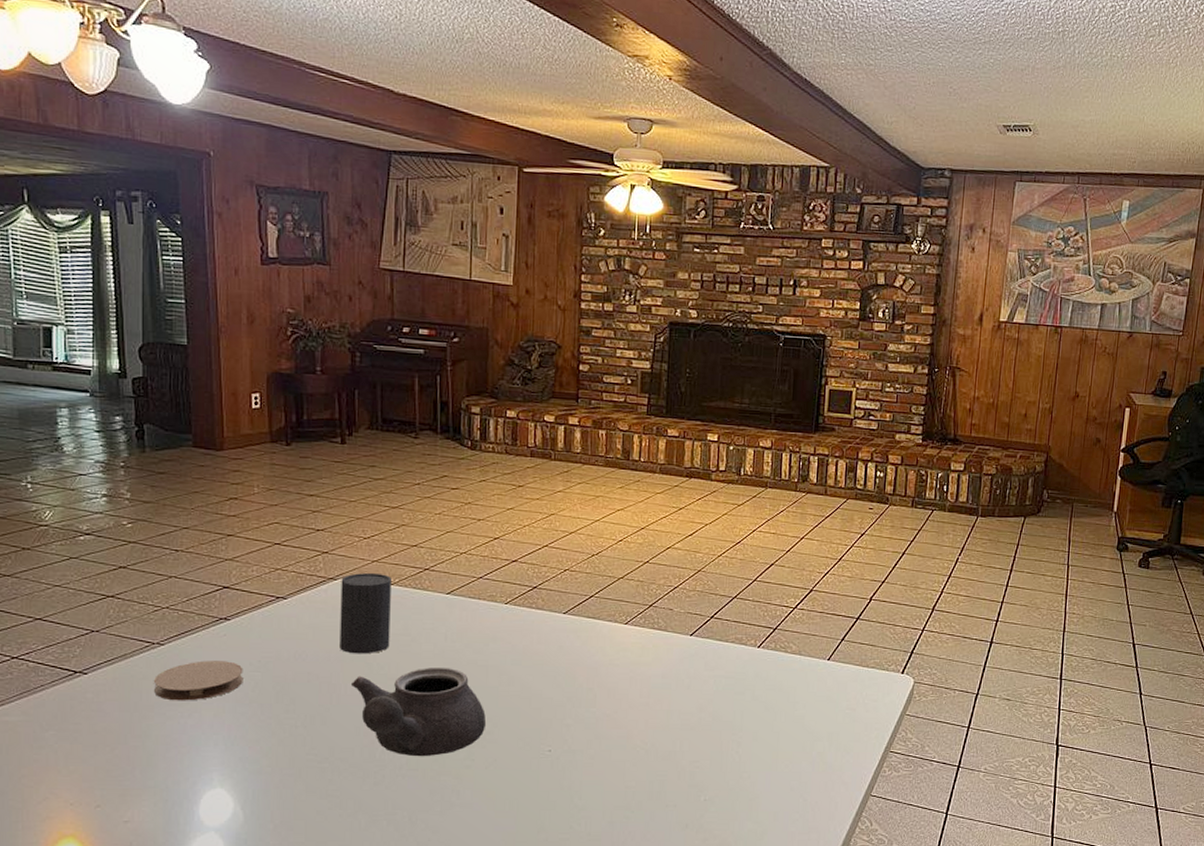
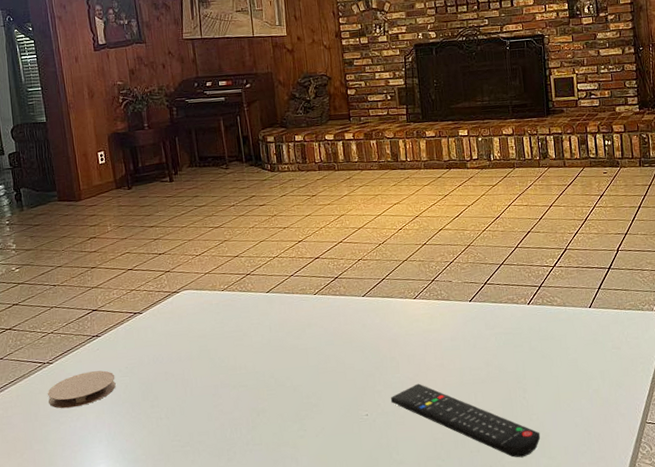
cup: present [340,572,391,654] -> none [182,283,227,353]
teapot: present [350,668,487,757] -> none [199,354,312,433]
remote control: none [580,722,749,819] -> present [390,383,541,458]

